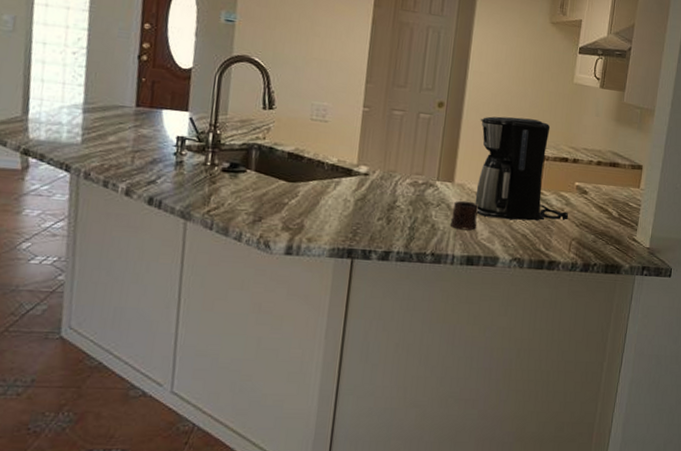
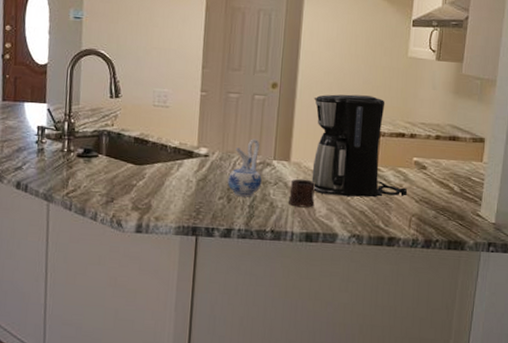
ceramic pitcher: none [388,158,424,219] -> present [228,139,262,197]

